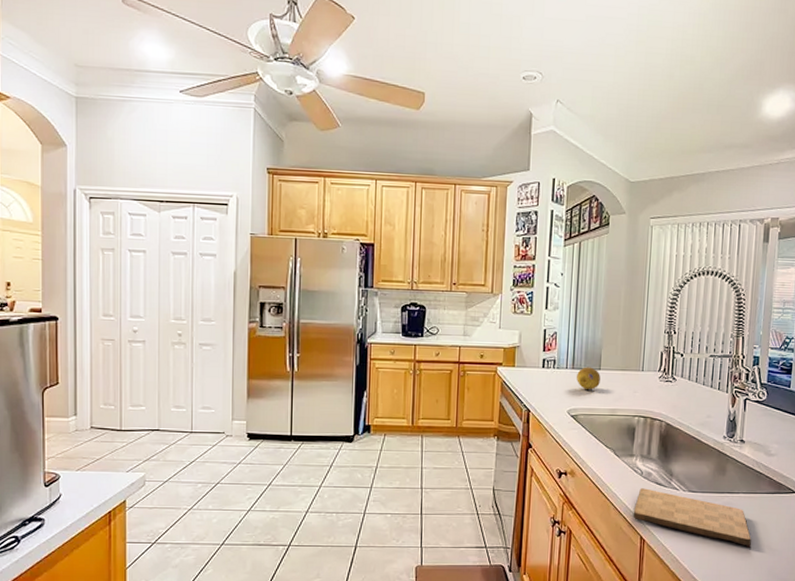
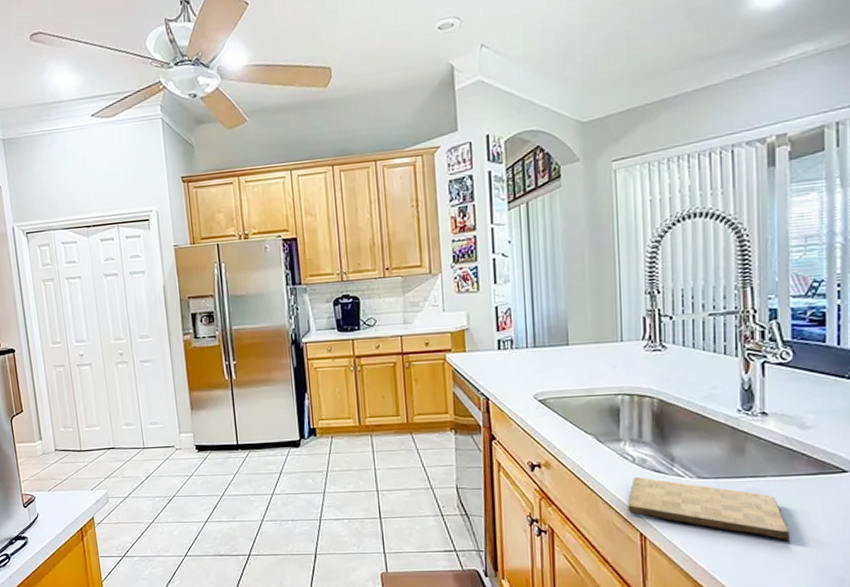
fruit: present [577,367,600,389] -> none [540,343,570,369]

